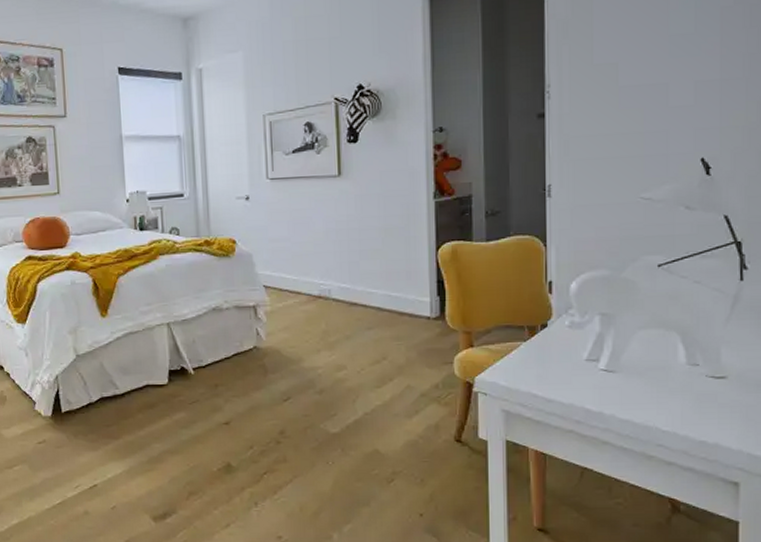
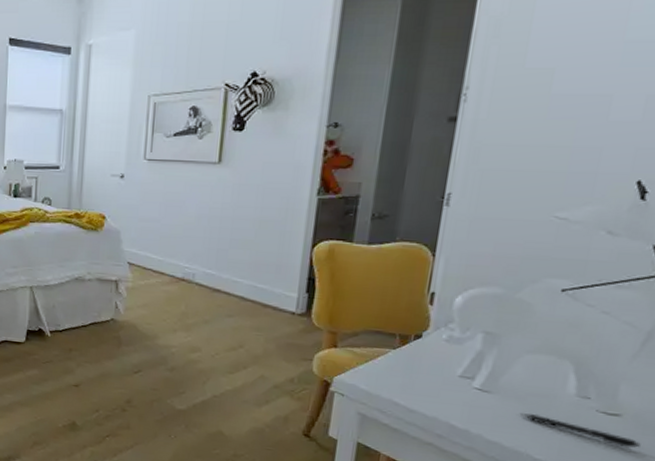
pen: none [643,386,747,408] -> present [519,413,641,448]

